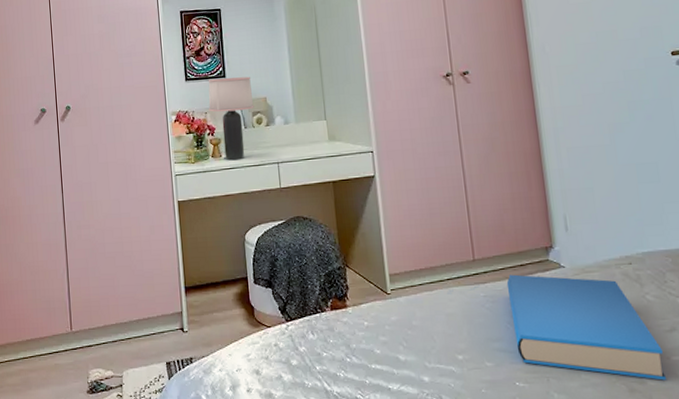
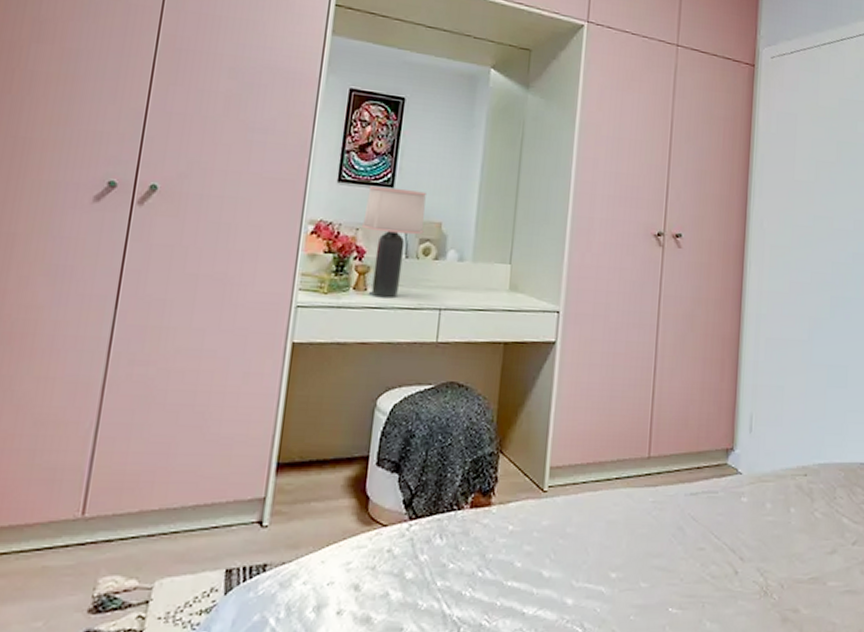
book: present [506,274,666,380] -> none [677,478,820,609]

